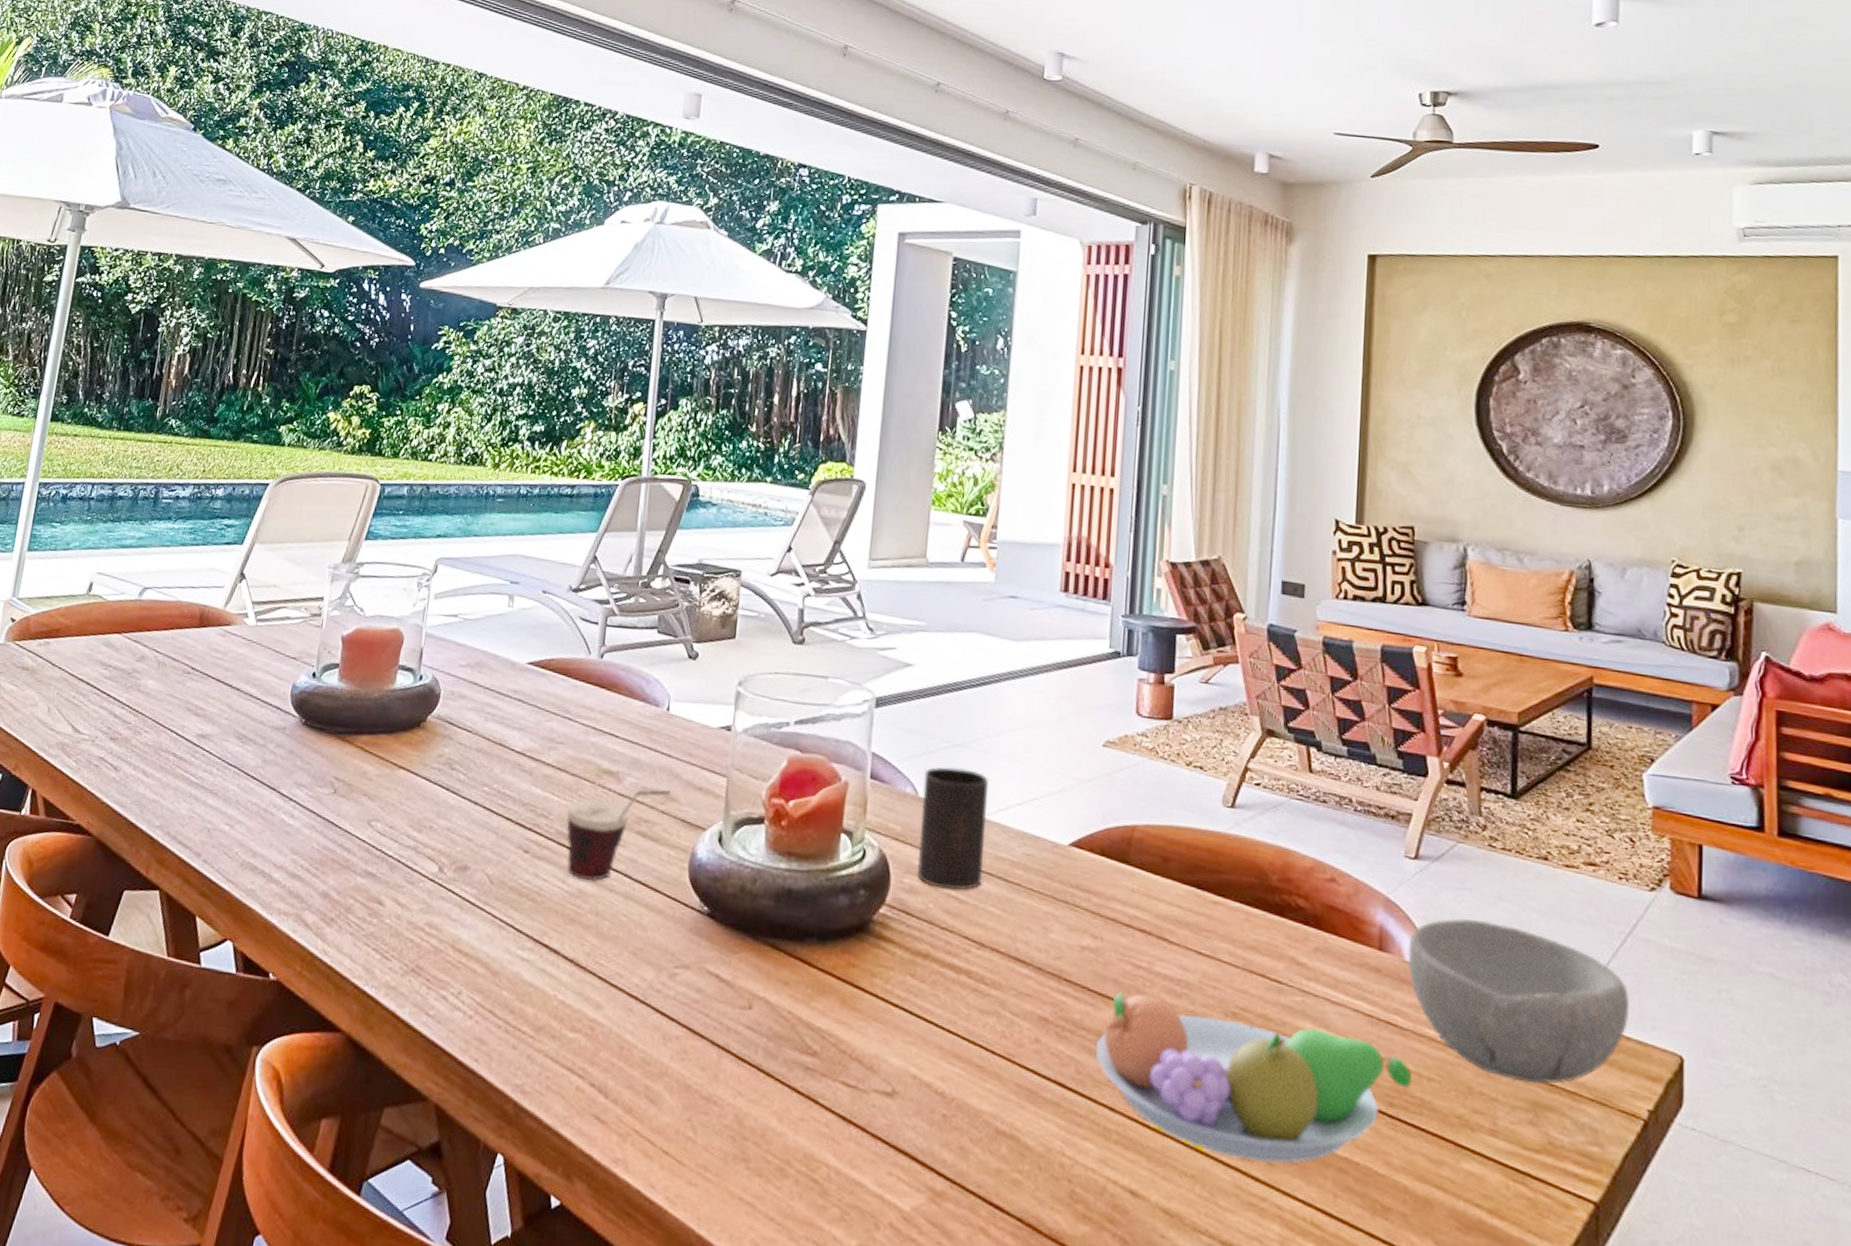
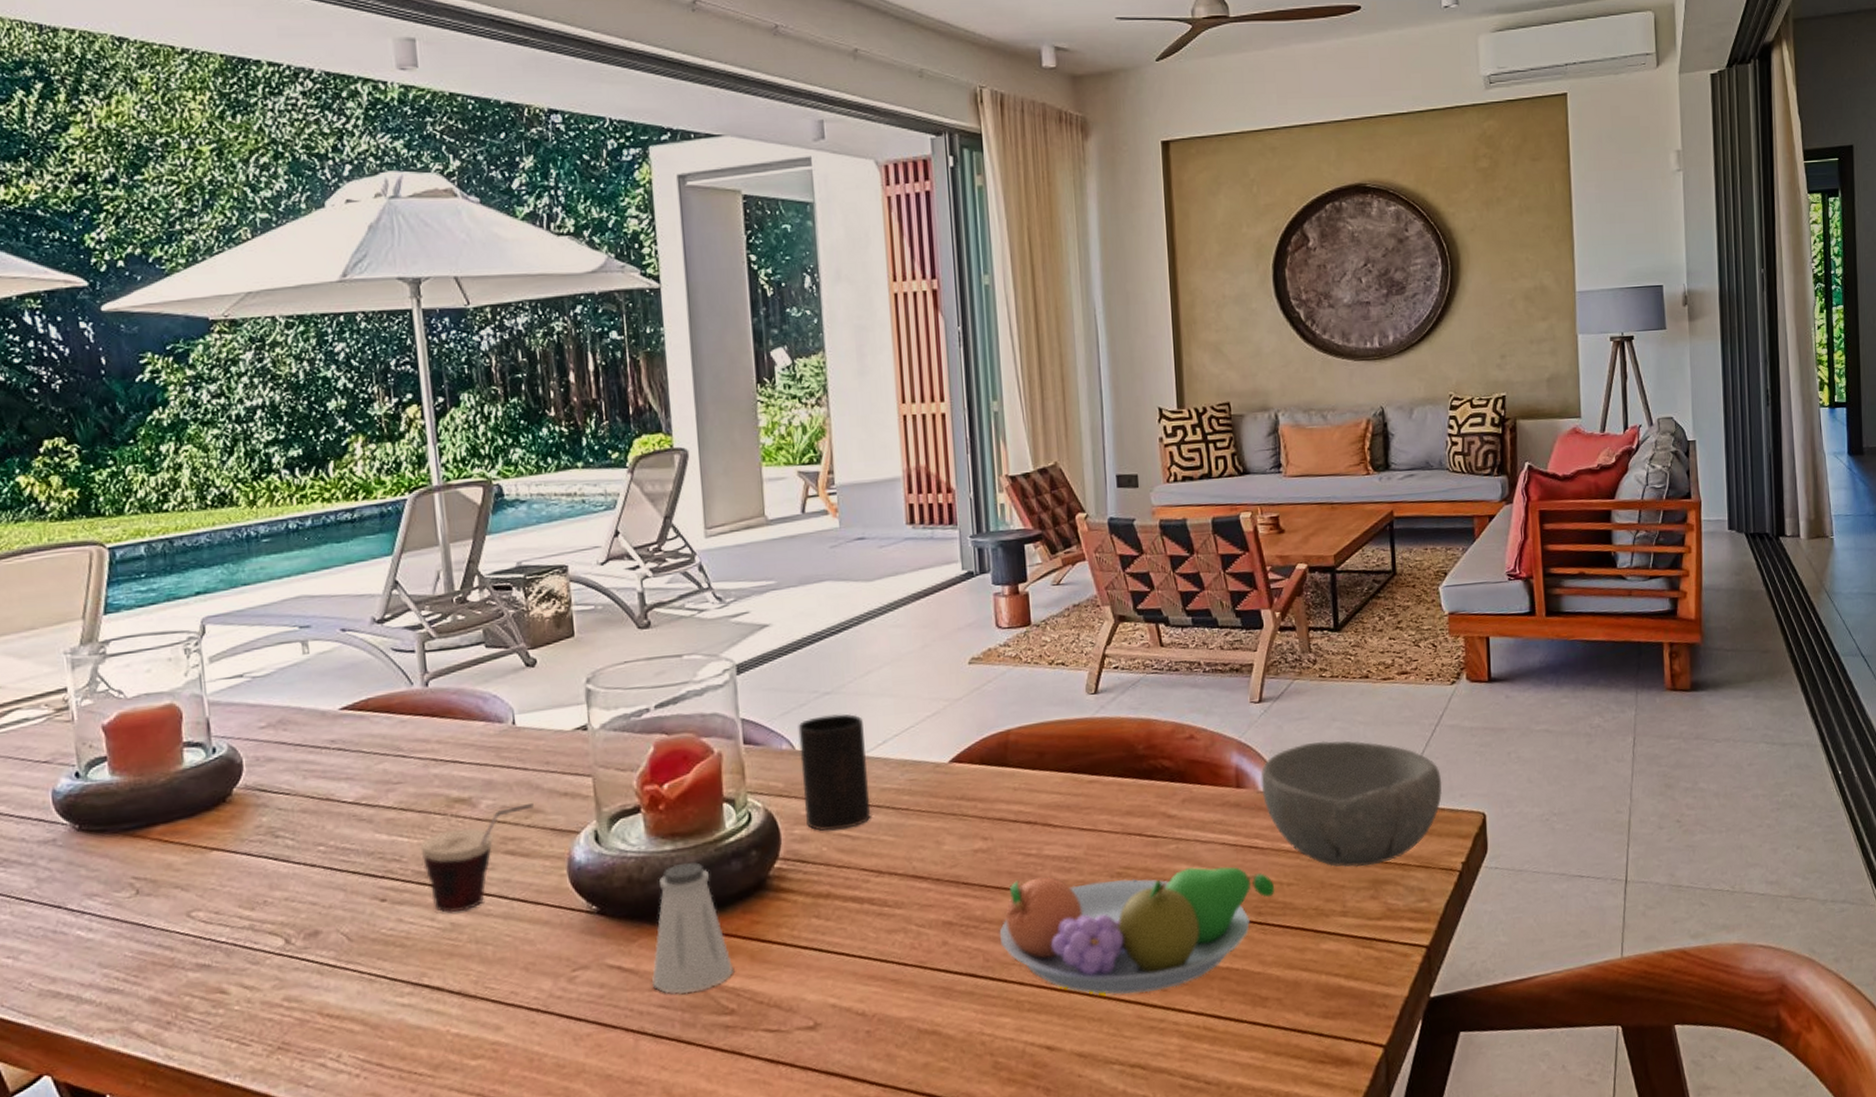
saltshaker: none [744,885,824,1023] -> present [651,862,734,994]

